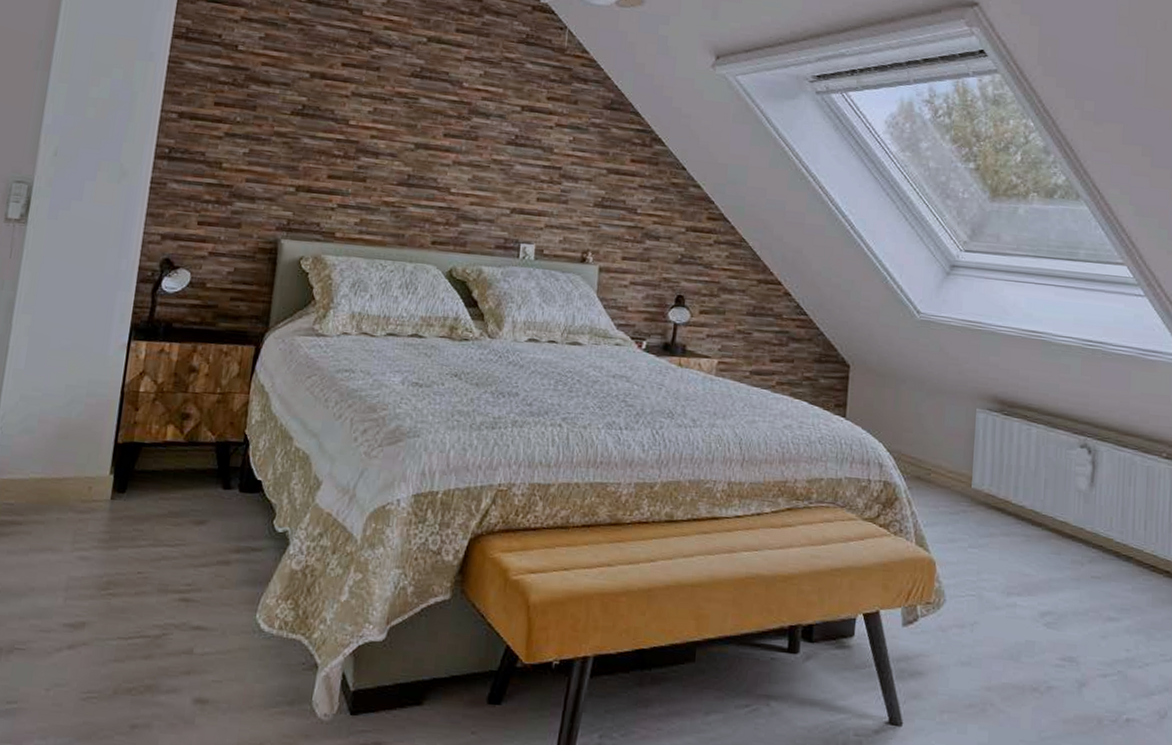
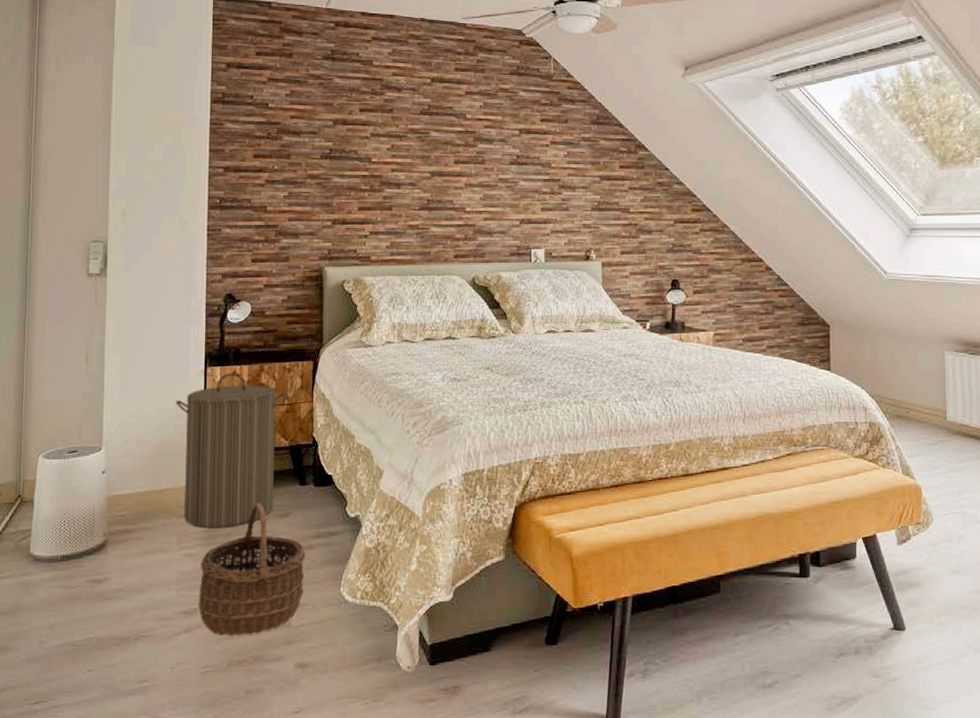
laundry hamper: none [83,349,220,530] -> present [176,372,287,527]
wicker basket: none [87,504,221,660] -> present [199,502,306,636]

